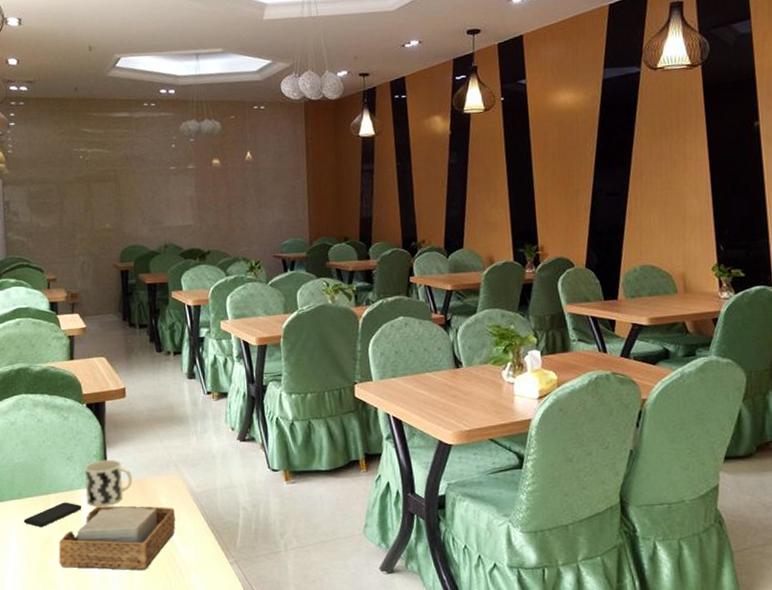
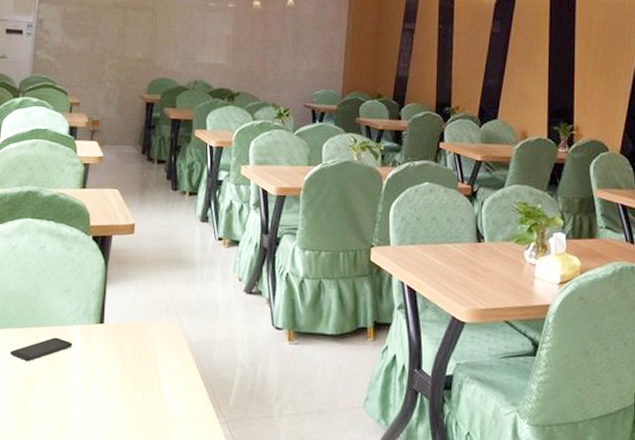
napkin holder: present [58,505,176,571] -> none [41,345,169,421]
cup: present [84,459,133,507] -> none [78,296,130,347]

